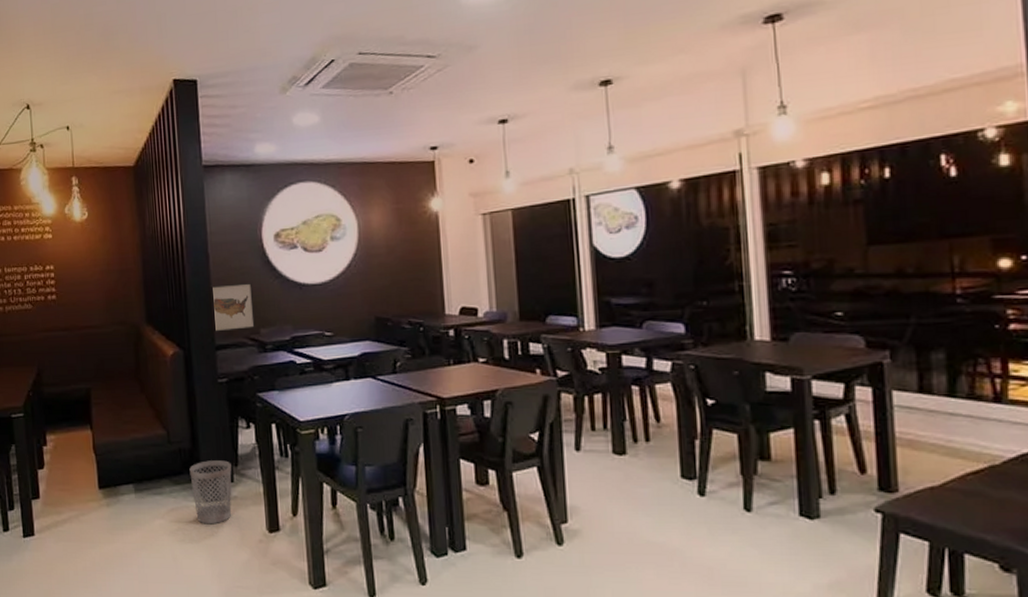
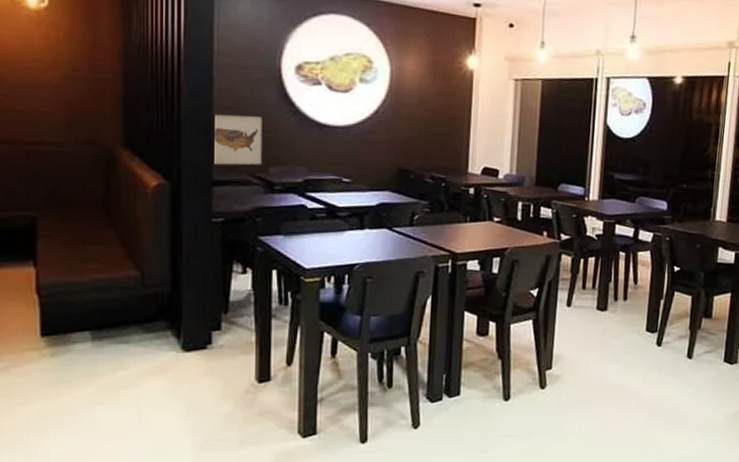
wastebasket: present [189,460,232,525] -> none [167,306,220,375]

